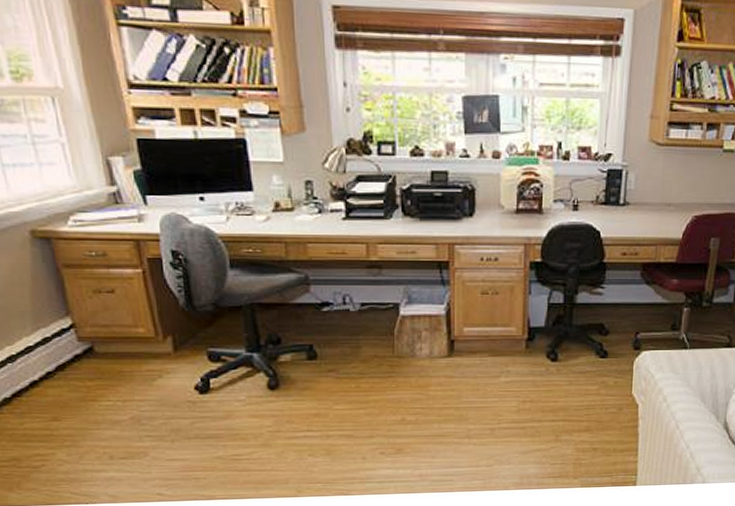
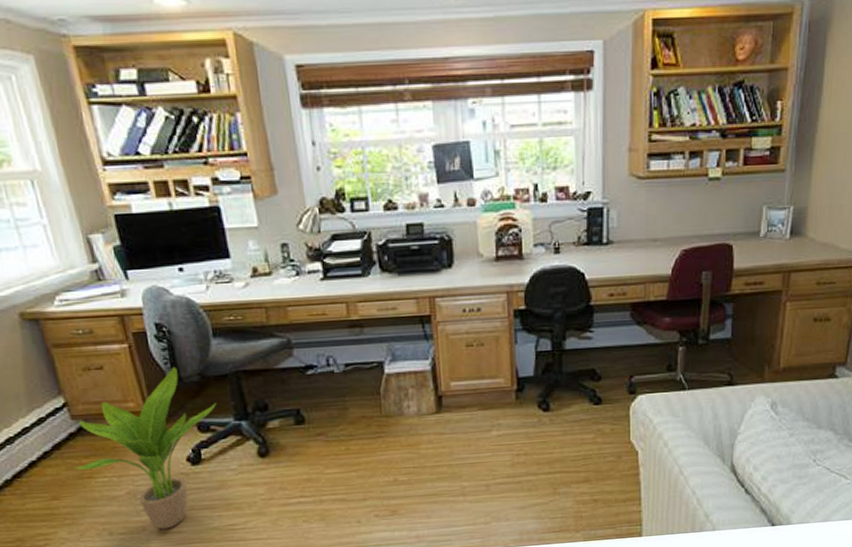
potted plant: none [77,295,230,456] -> present [74,367,217,530]

